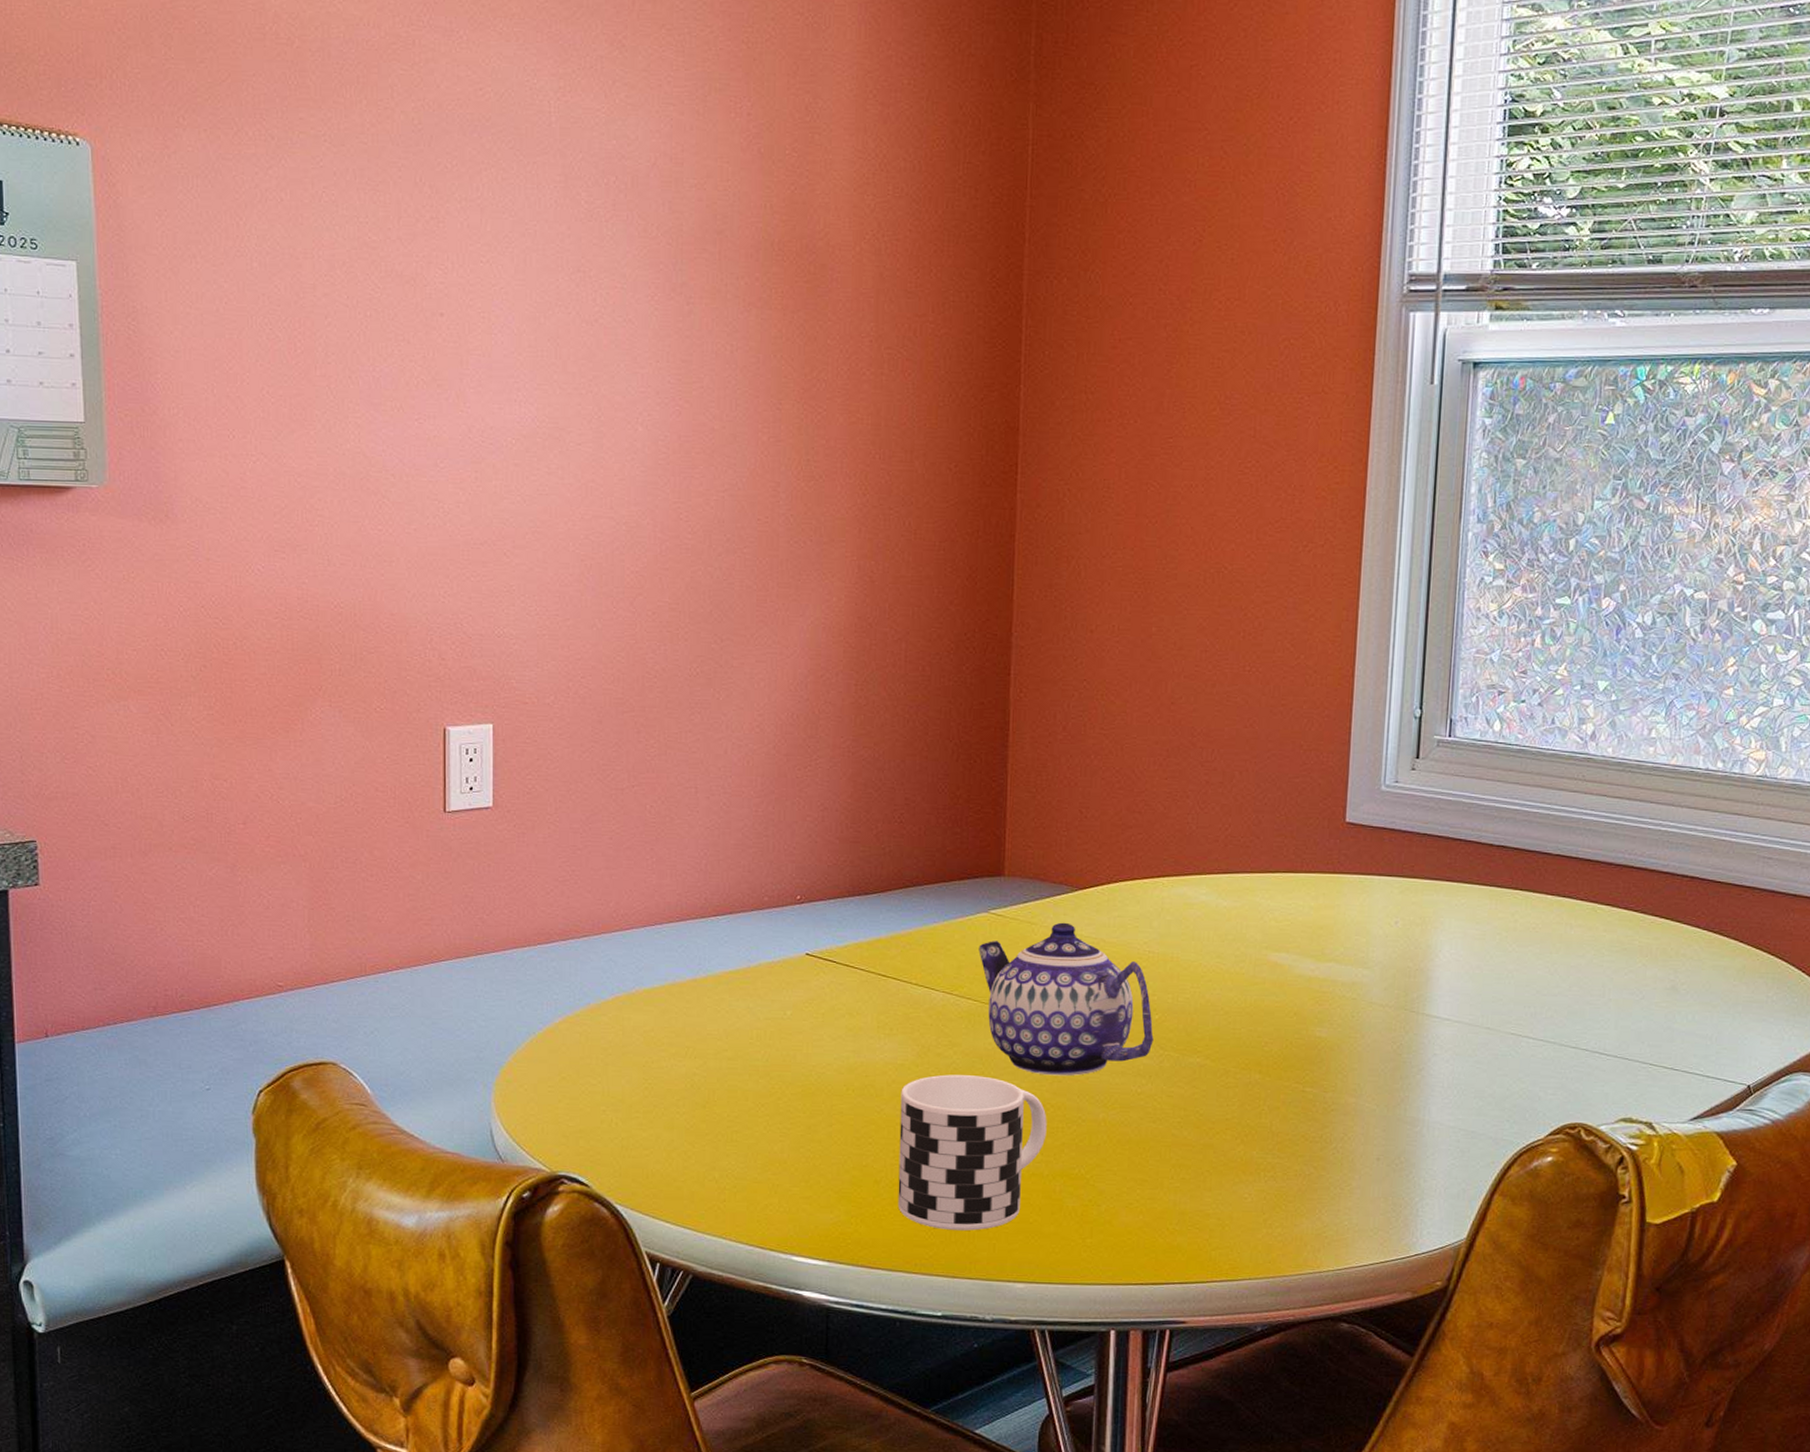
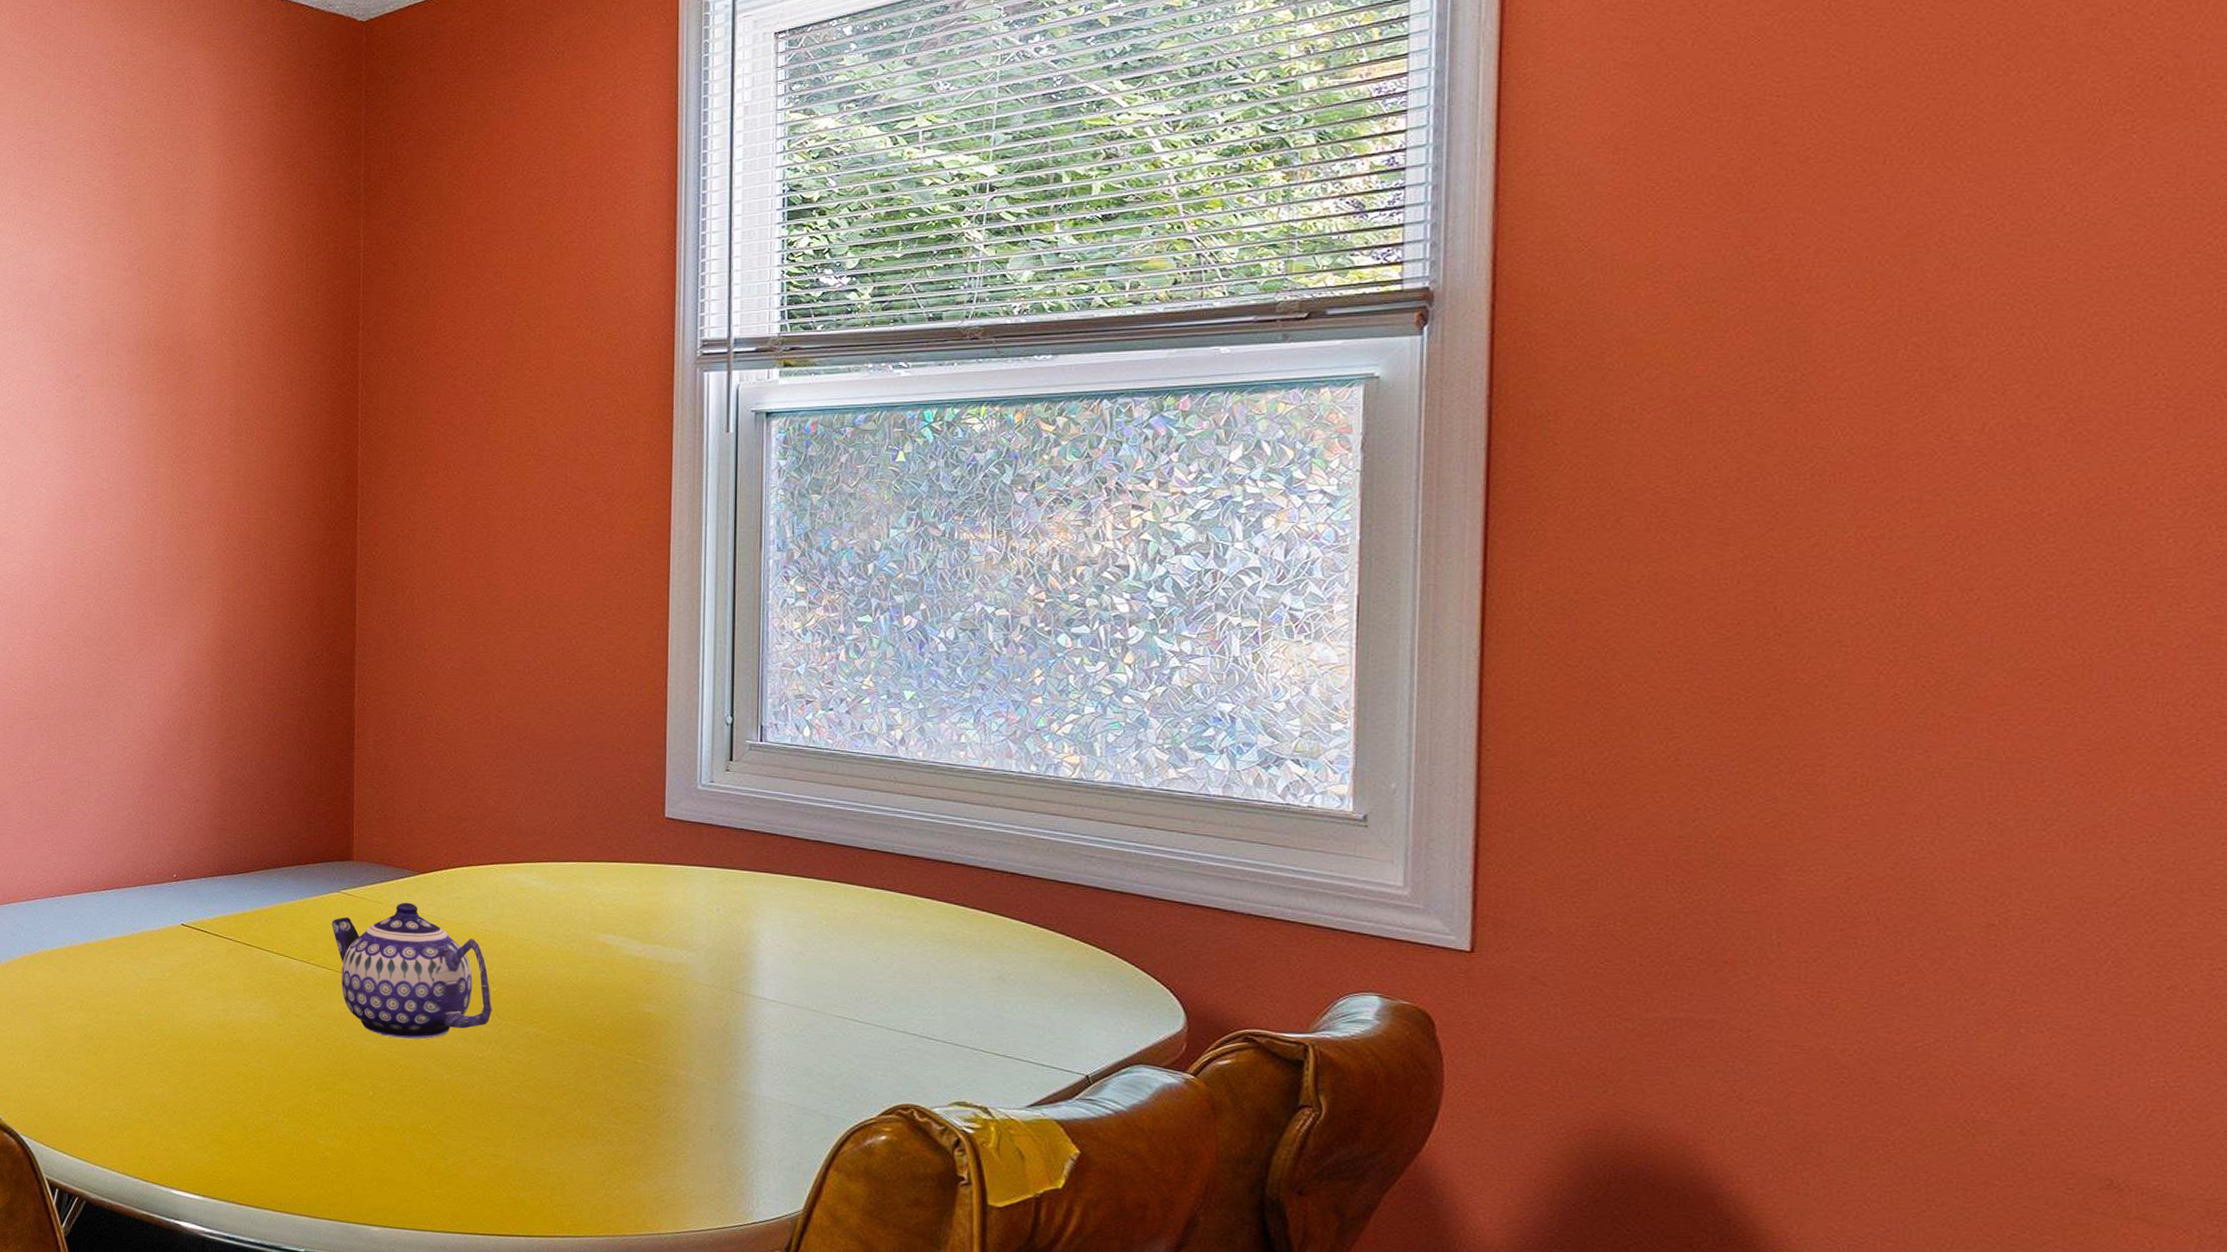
cup: present [897,1074,1047,1231] -> none [264,1034,396,1176]

